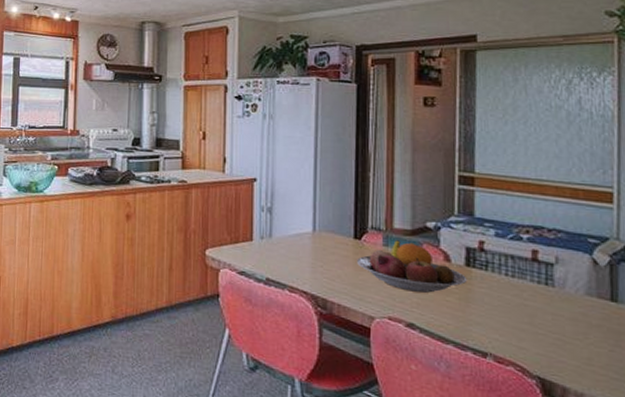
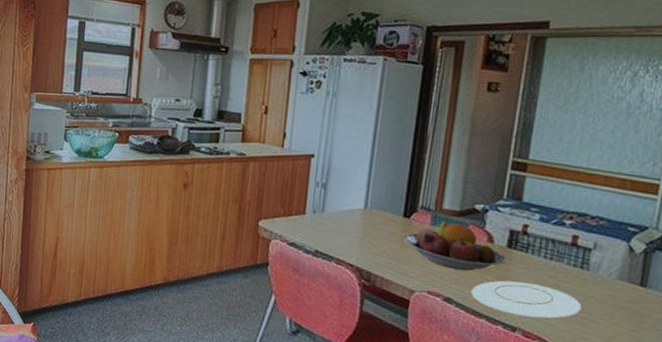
plate: none [434,302,553,341] -> present [471,281,582,319]

